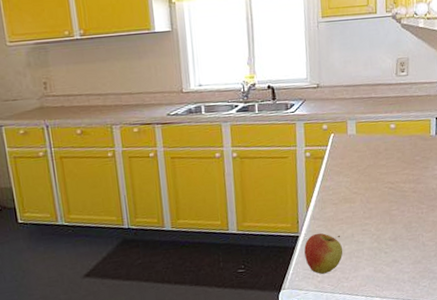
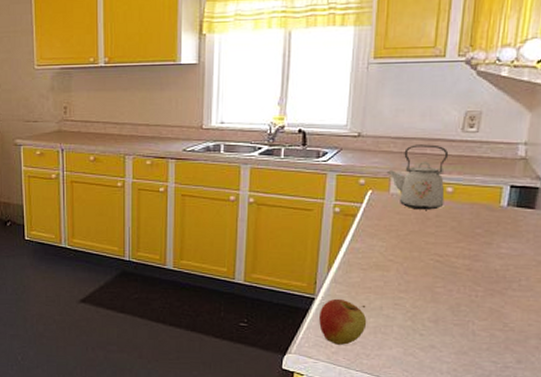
kettle: none [343,89,390,146] -> present [386,144,449,210]

